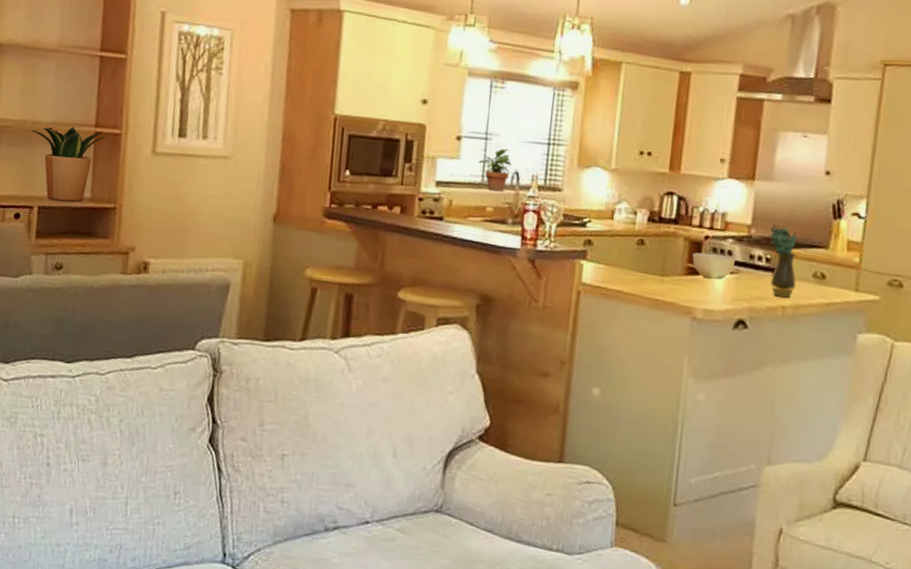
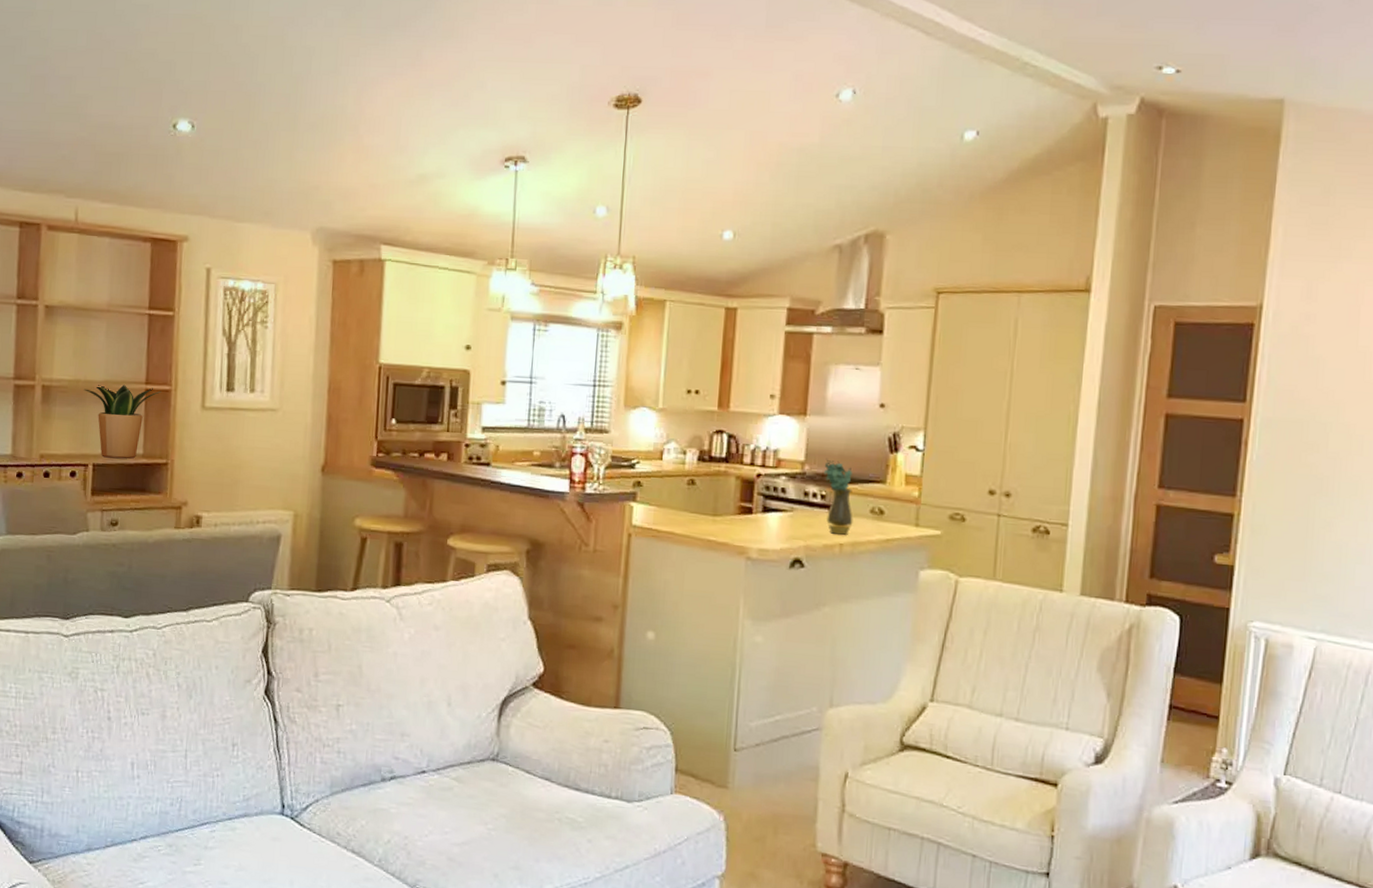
potted plant: present [478,149,511,191] -> none [523,392,557,435]
bowl: present [692,252,736,280] -> none [745,490,790,519]

